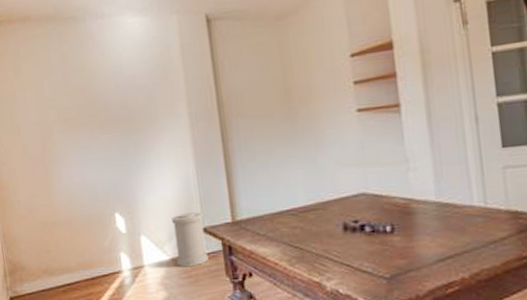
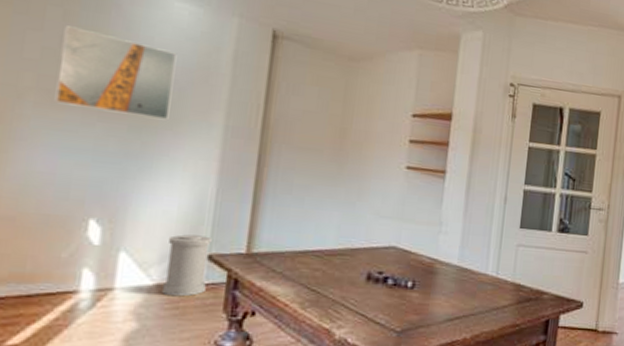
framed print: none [64,61,147,128] -> present [54,25,177,121]

